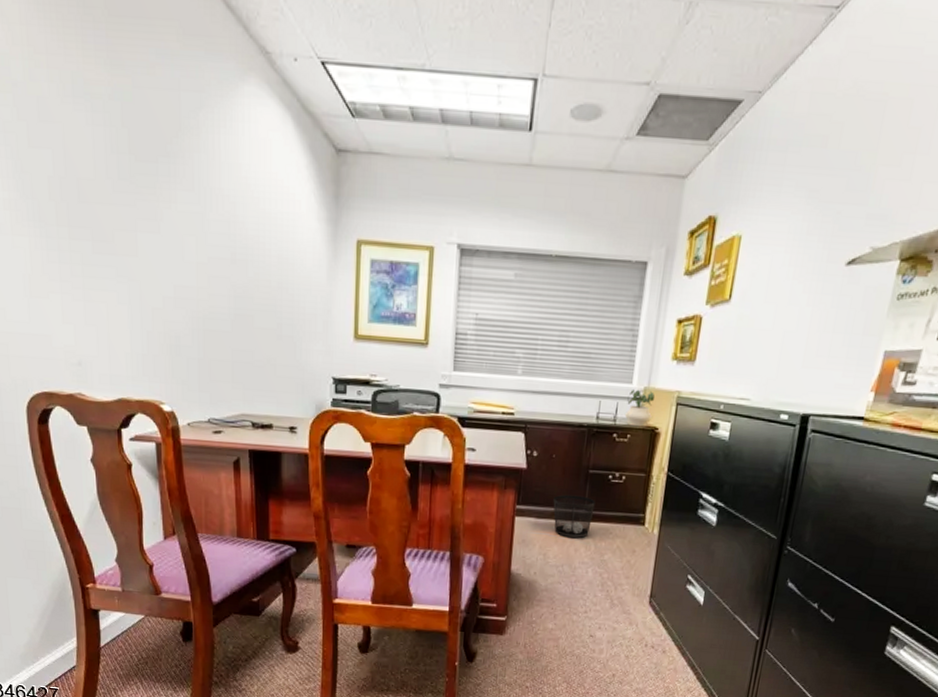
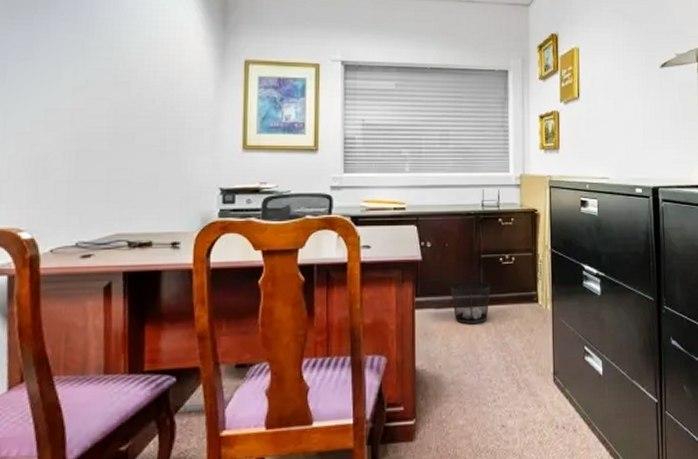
potted plant: present [624,390,655,427] -> none [506,178,531,210]

